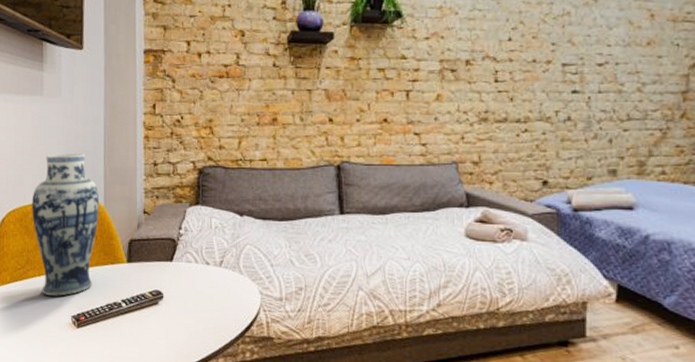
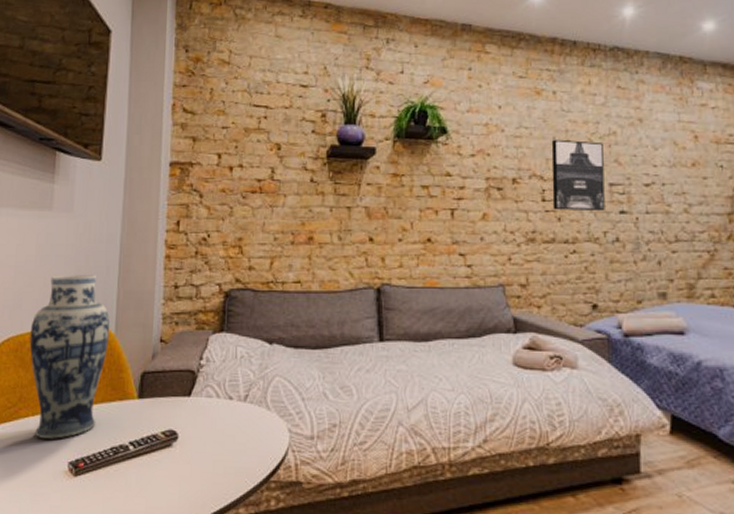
wall art: none [504,21,557,92] -> present [551,139,605,212]

